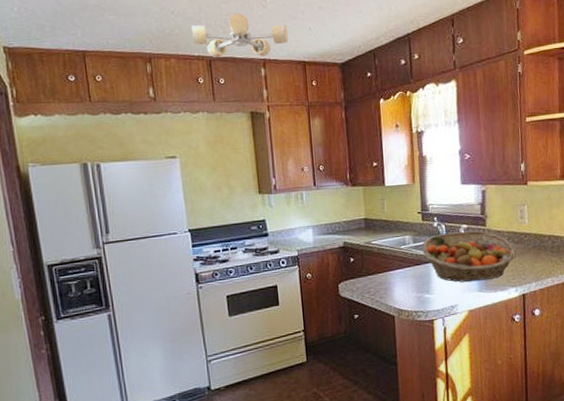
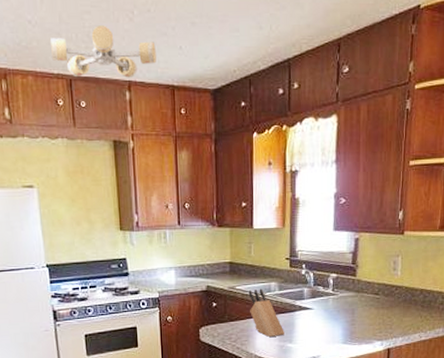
knife block: none [384,242,421,289] -> present [248,288,284,337]
fruit basket: present [422,230,517,282] -> none [287,280,386,333]

